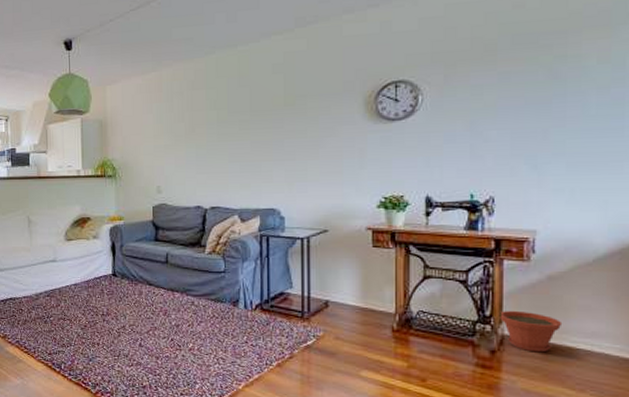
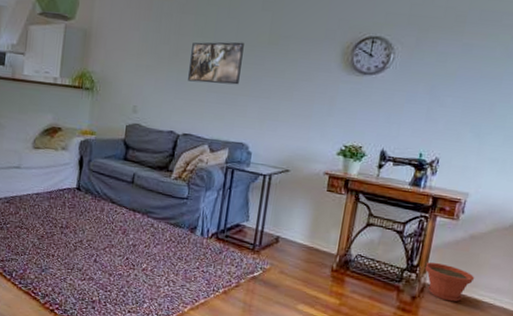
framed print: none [207,108,260,155] -> present [188,42,244,85]

